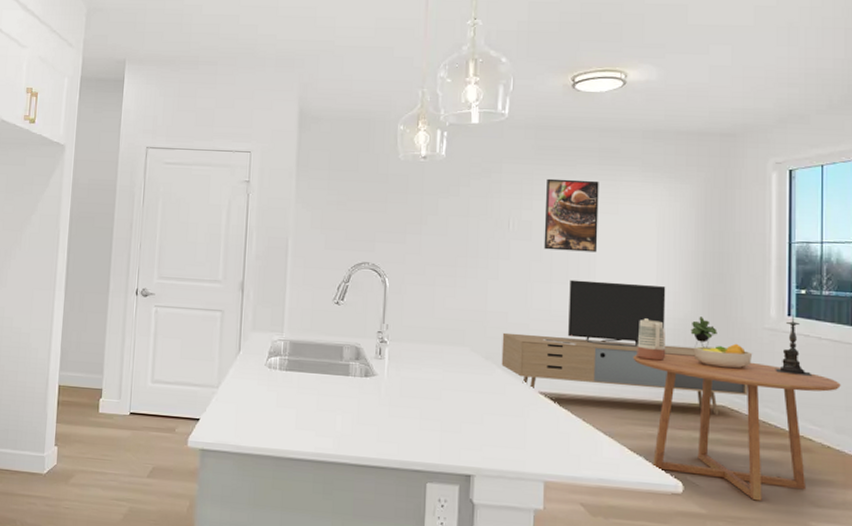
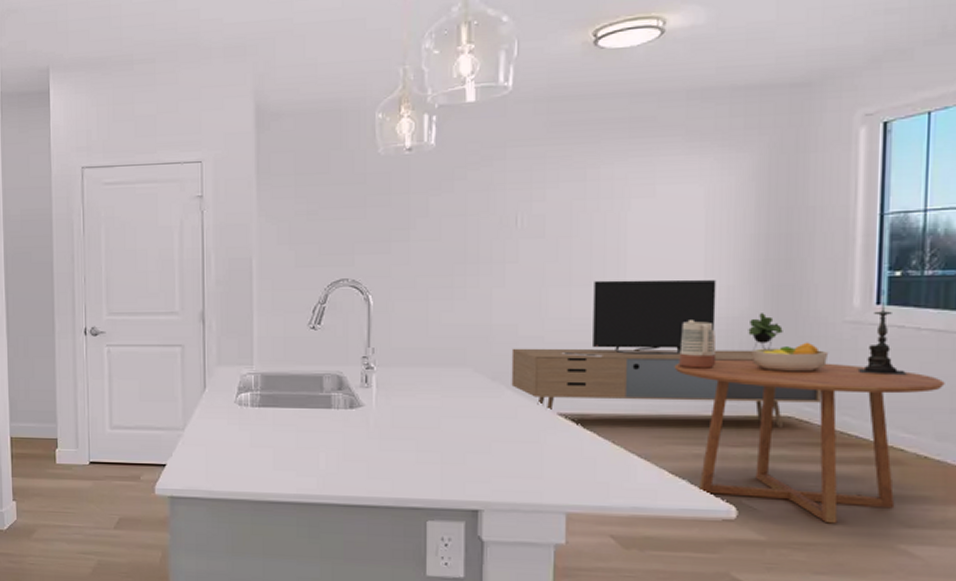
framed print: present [544,178,599,252] -> none [560,158,630,247]

